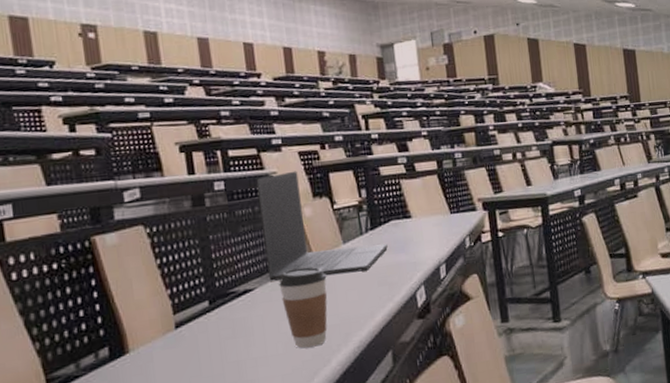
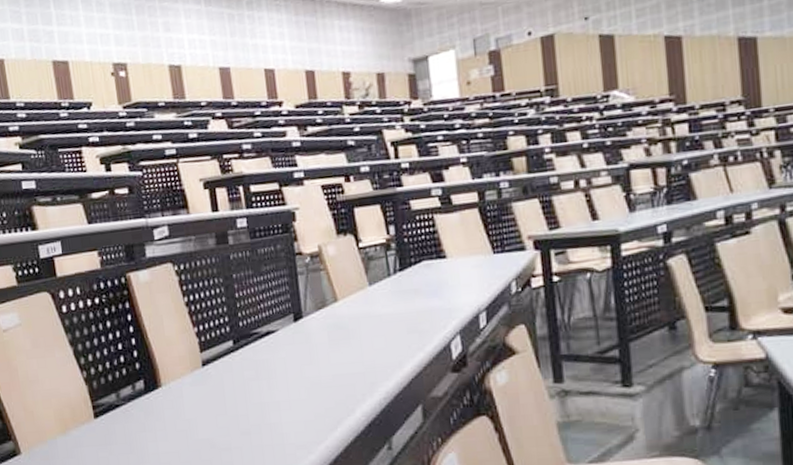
laptop: present [256,171,388,281] -> none [278,206,419,323]
coffee cup: present [279,267,328,349] -> none [301,309,352,396]

